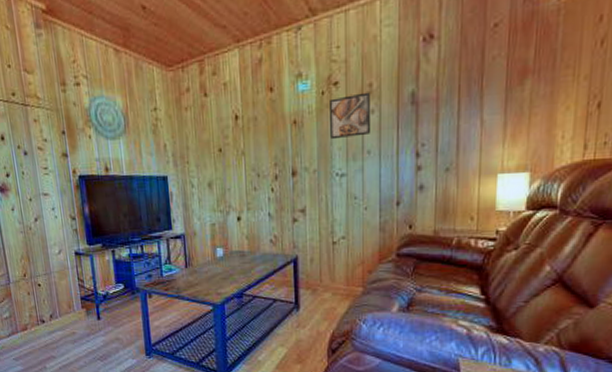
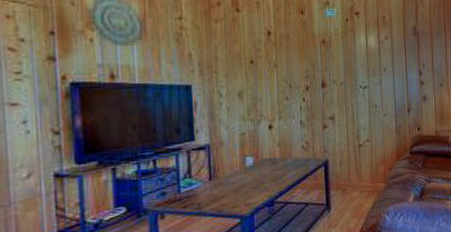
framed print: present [330,92,370,140] -> none [353,23,385,58]

